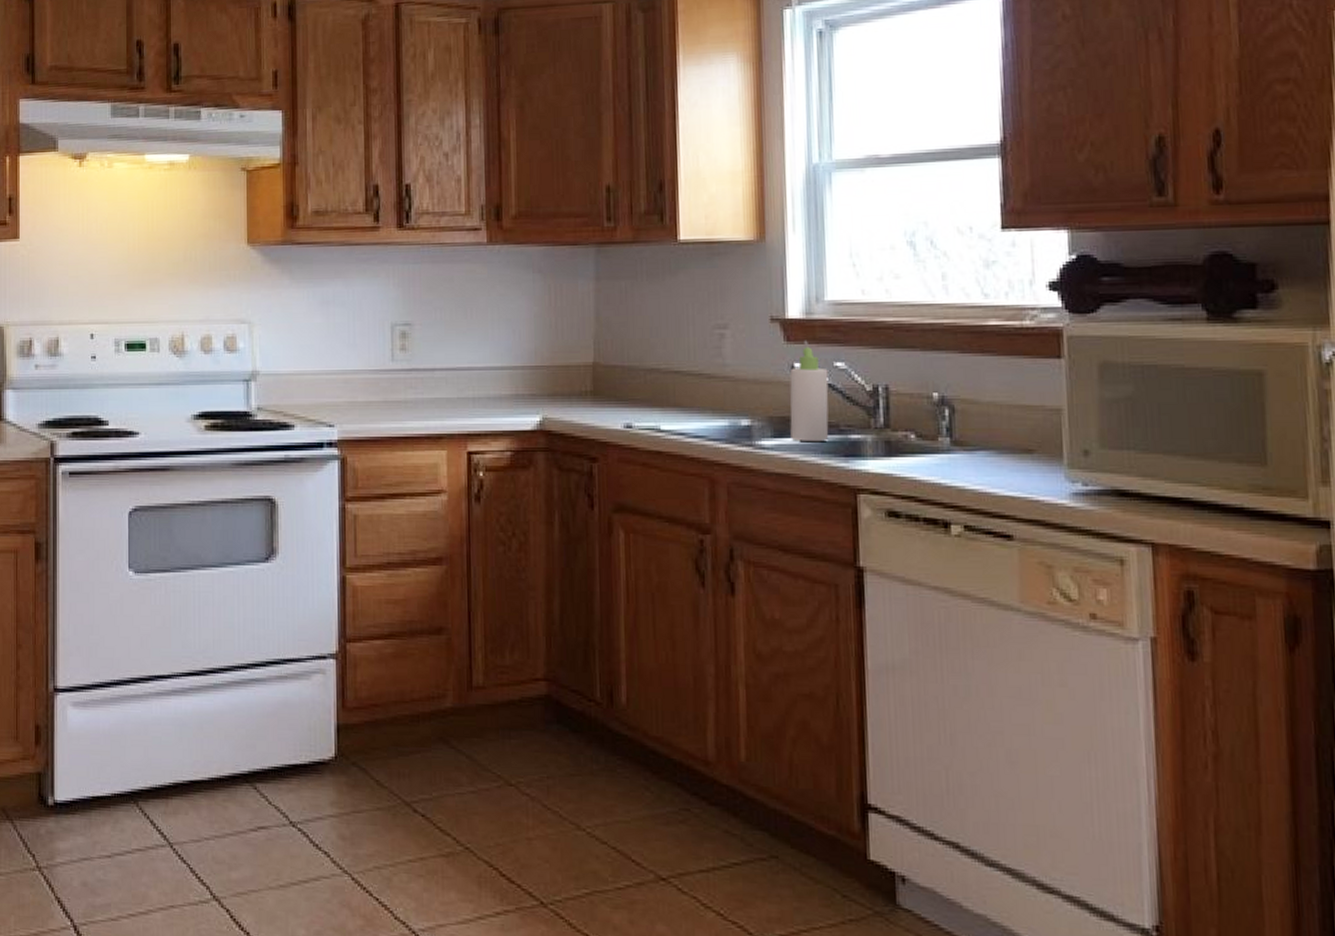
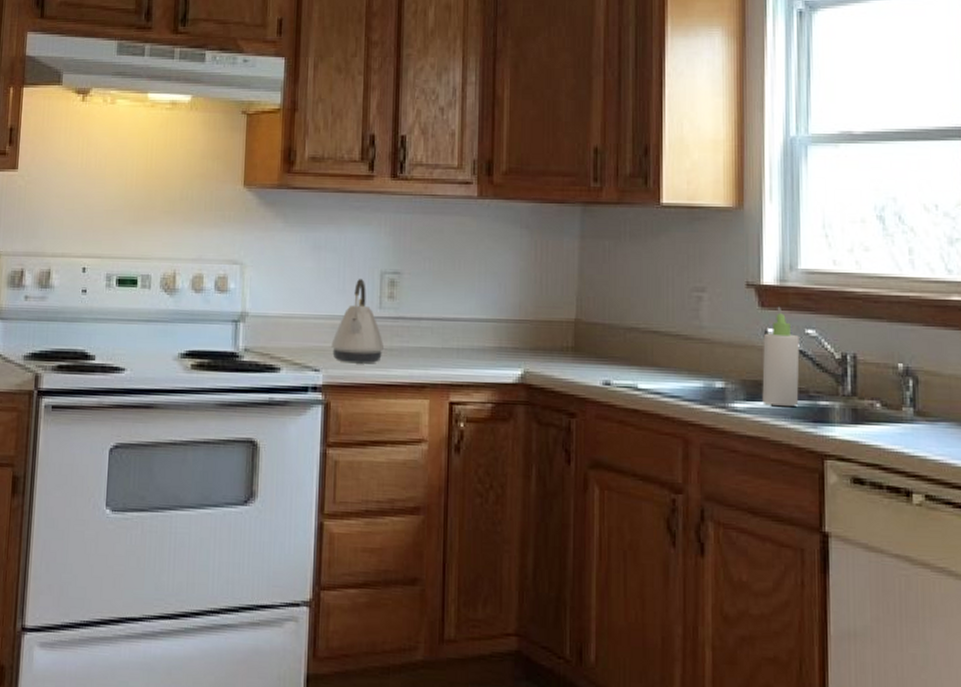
kettle: none [345,332,399,417] -> present [331,279,385,364]

